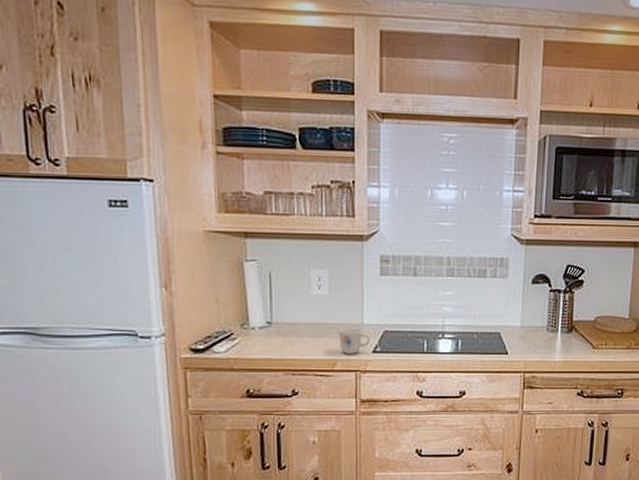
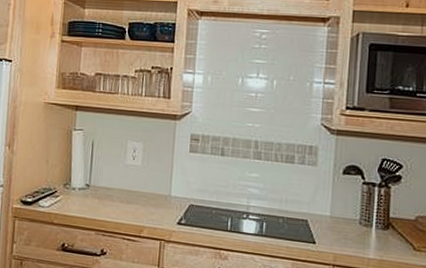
mug: present [338,328,370,354] -> none [147,197,176,223]

